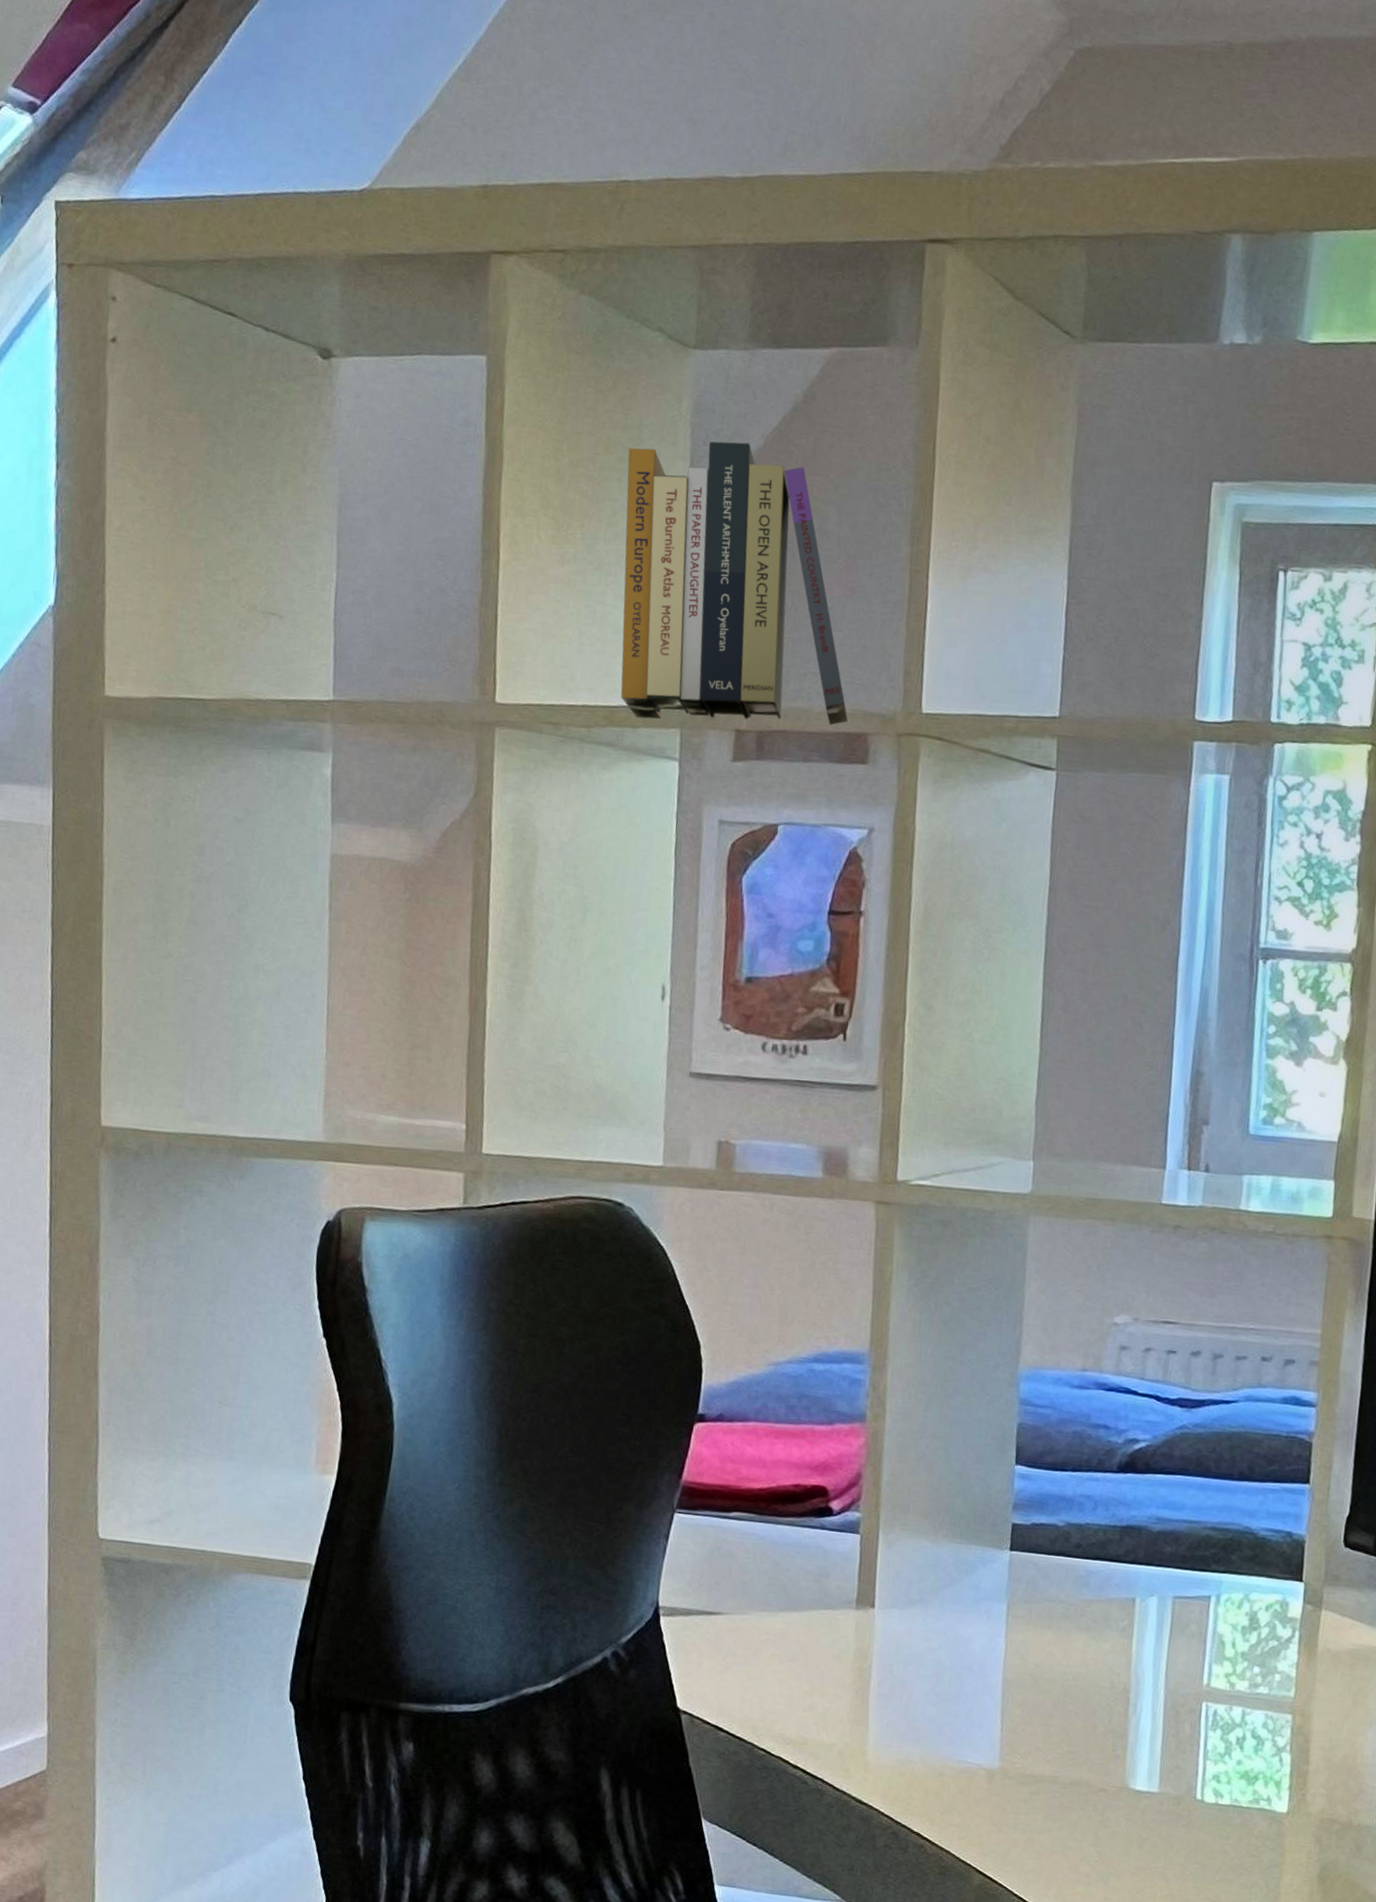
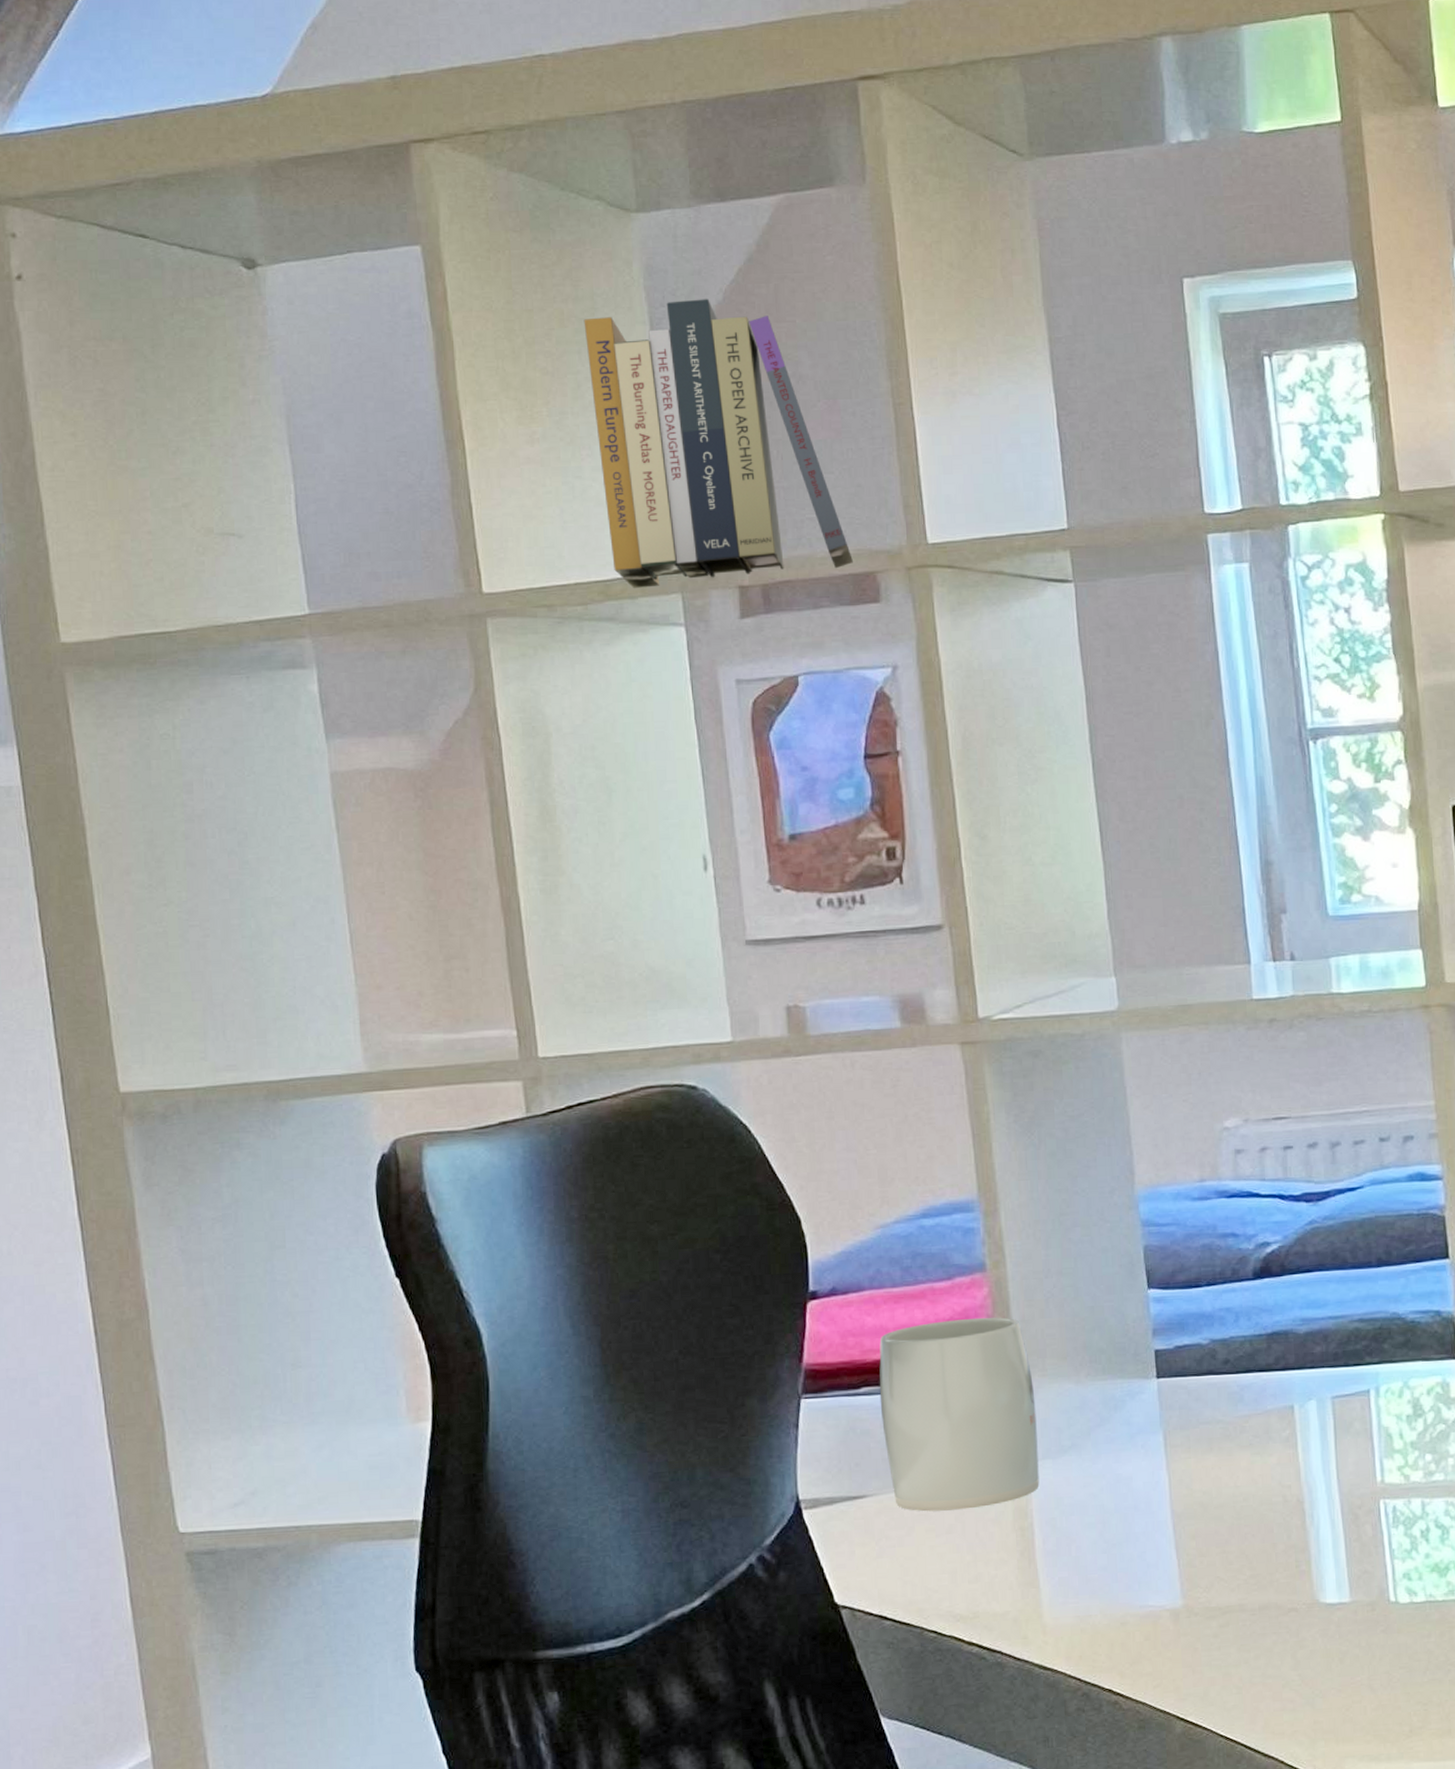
mug: none [746,1462,893,1643] -> present [879,1317,1040,1512]

